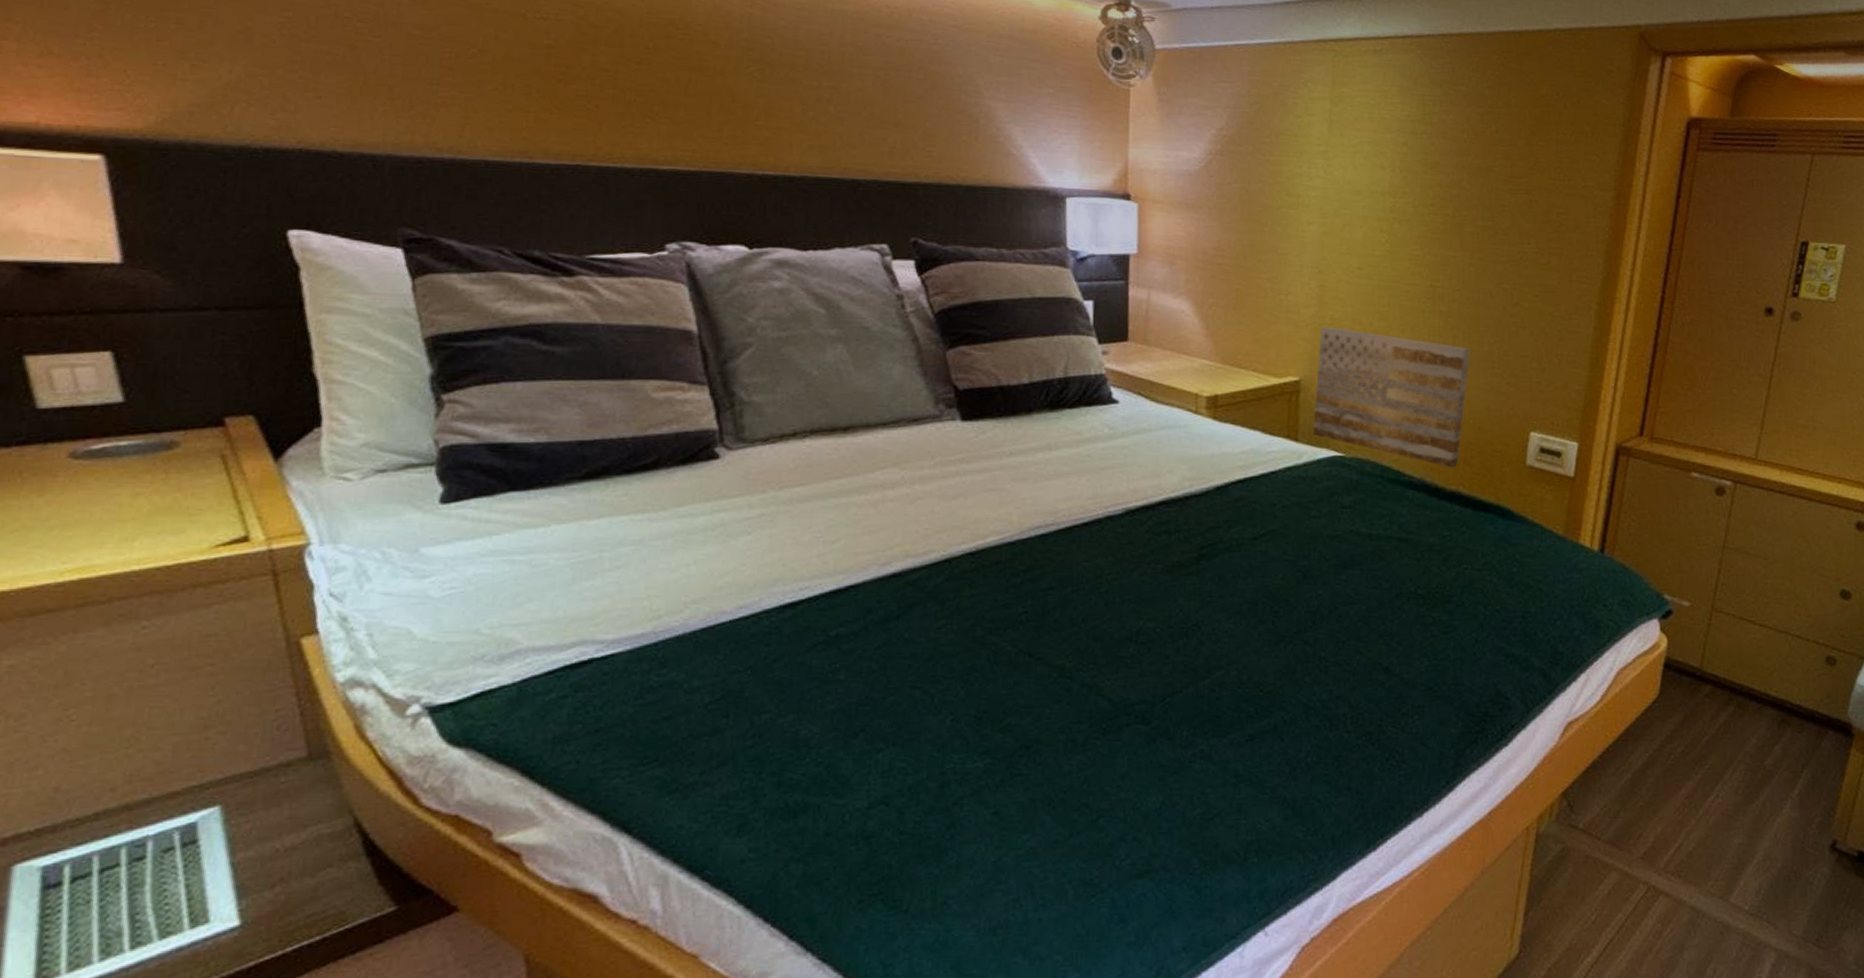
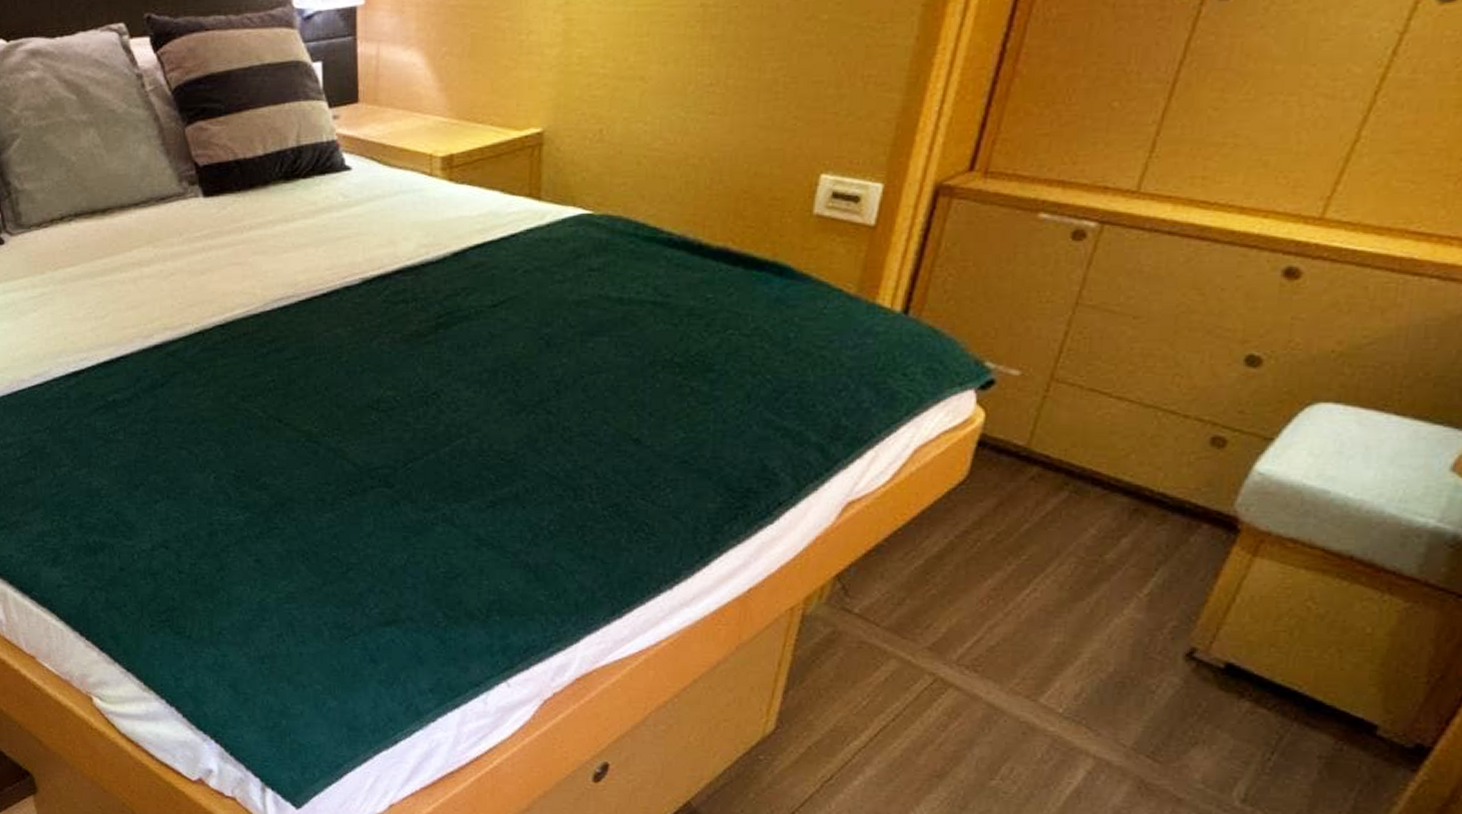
wall art: present [1313,326,1471,468] -> none [557,67,749,222]

